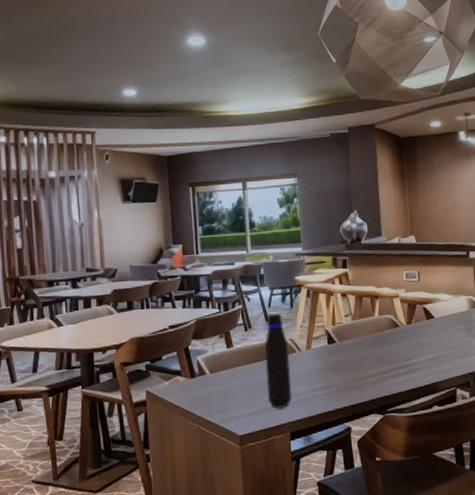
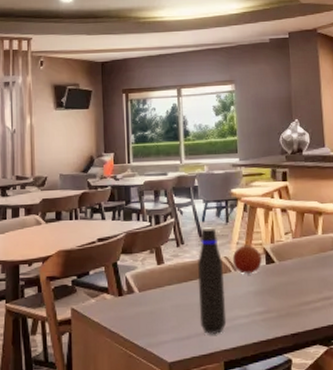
fruit: none [297,326,324,354] -> present [232,244,262,274]

